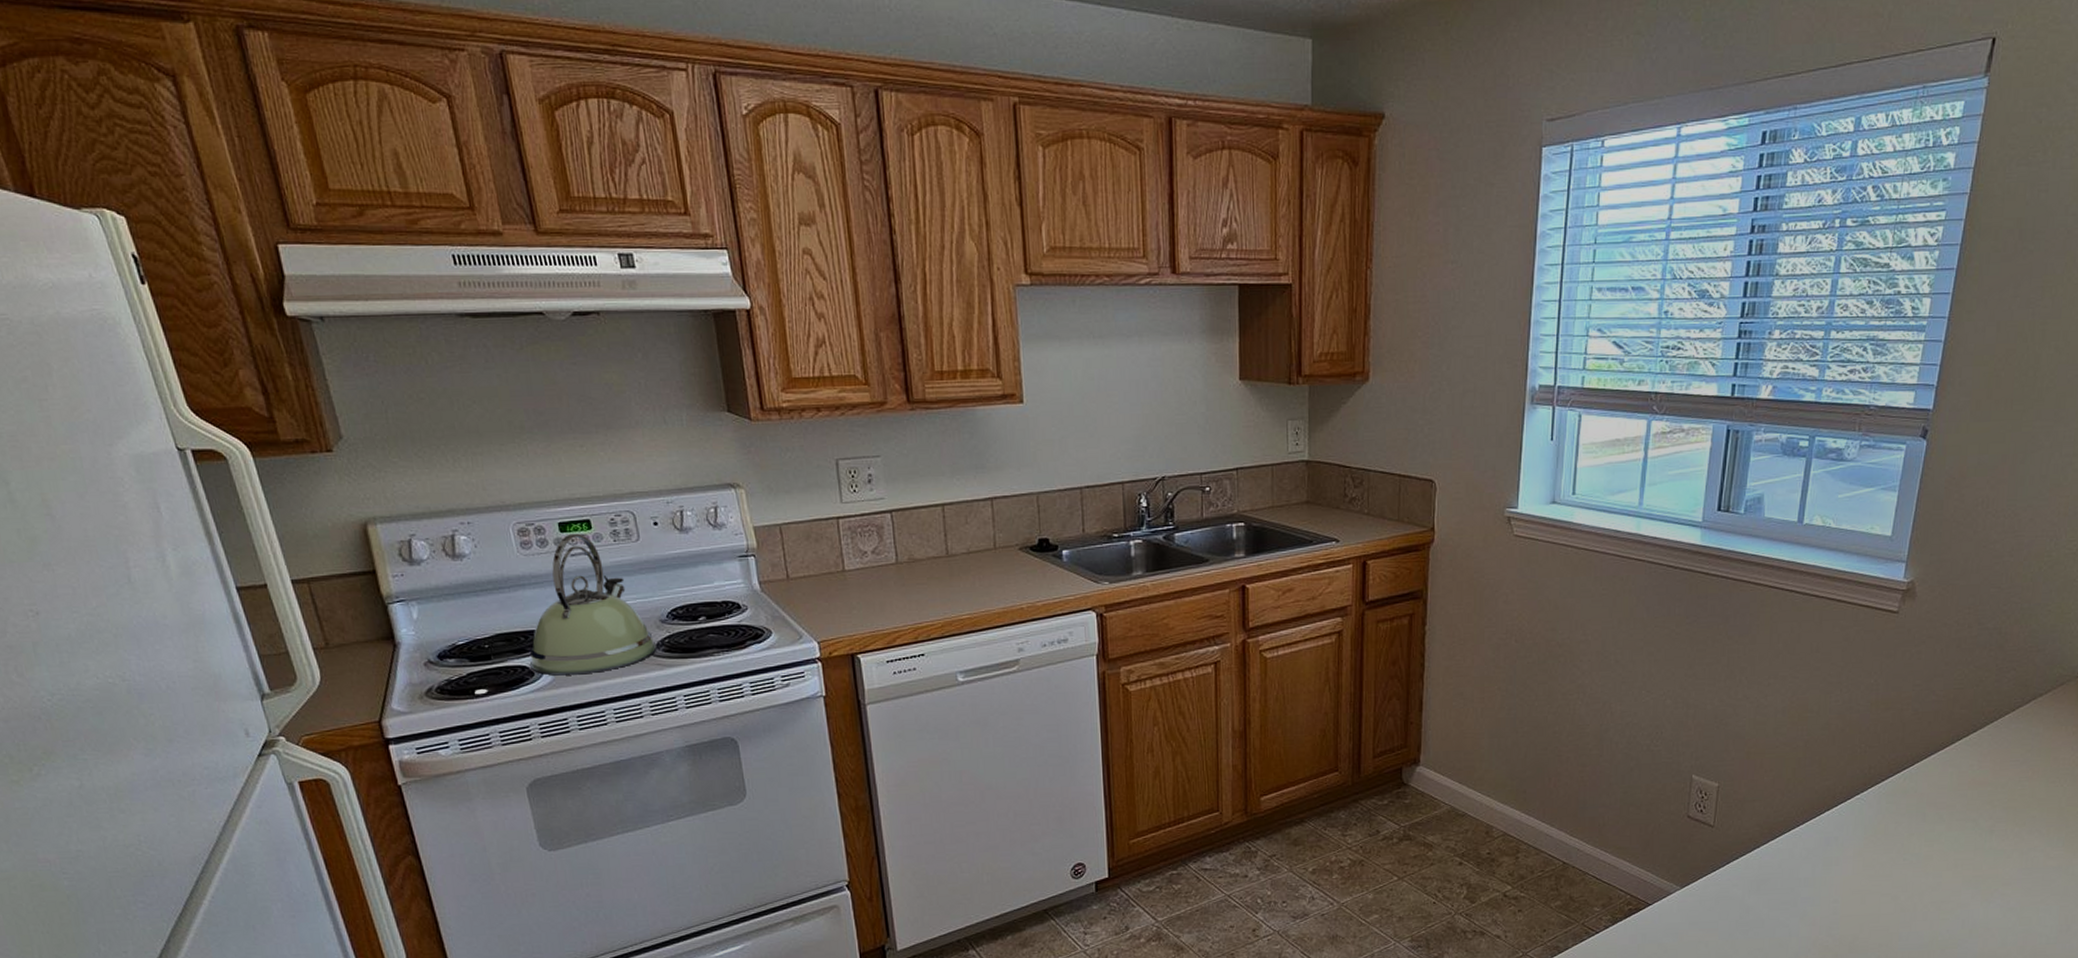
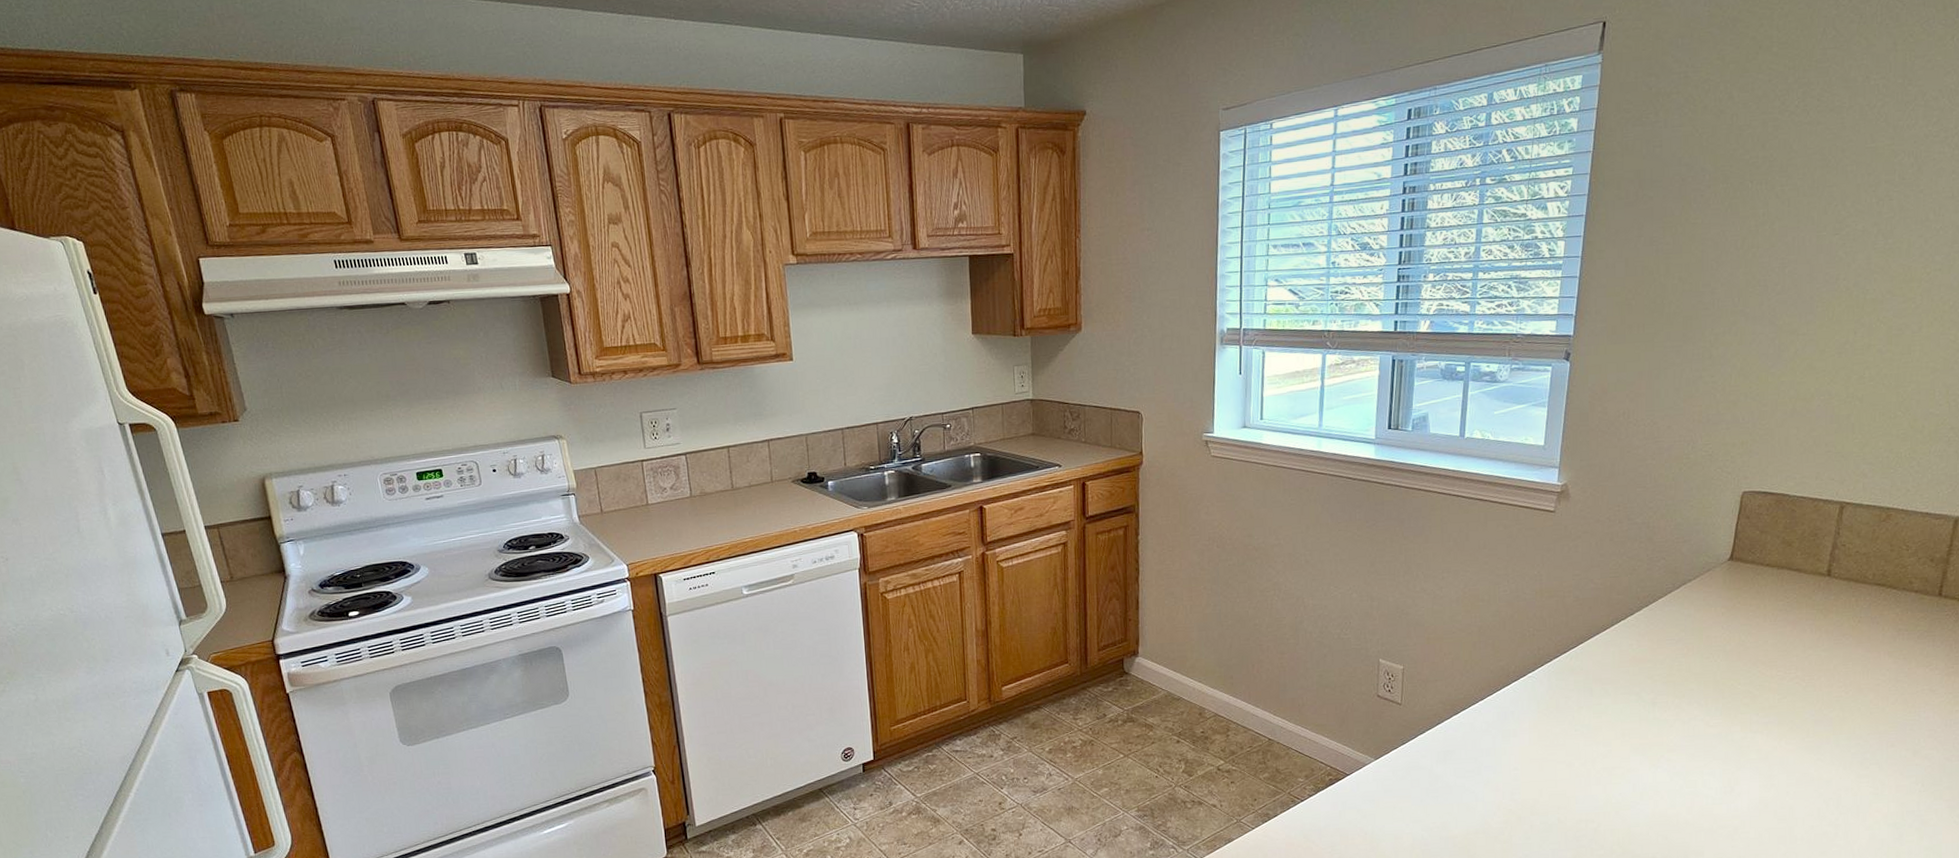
kettle: present [529,533,657,676] -> none [392,480,496,599]

